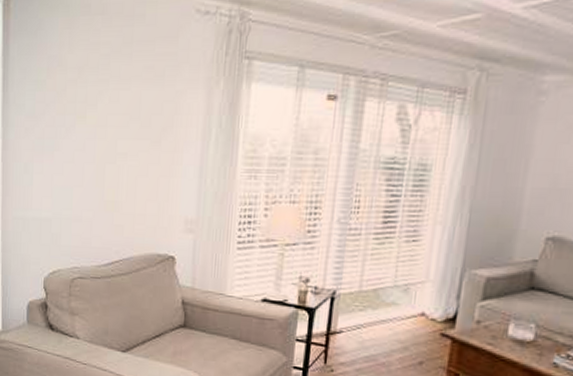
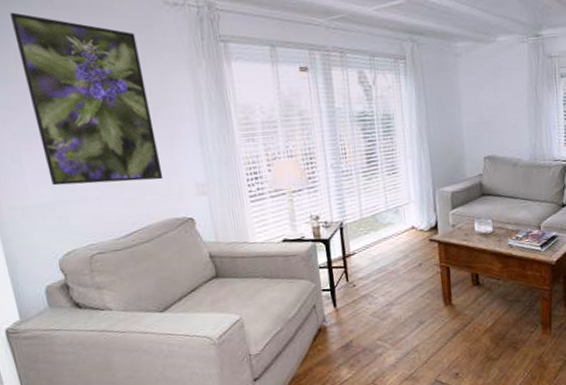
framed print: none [51,18,160,209] -> present [10,12,164,186]

